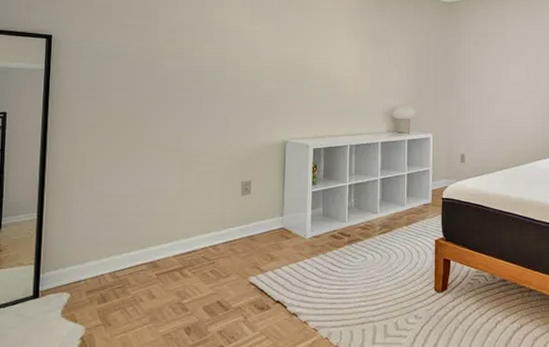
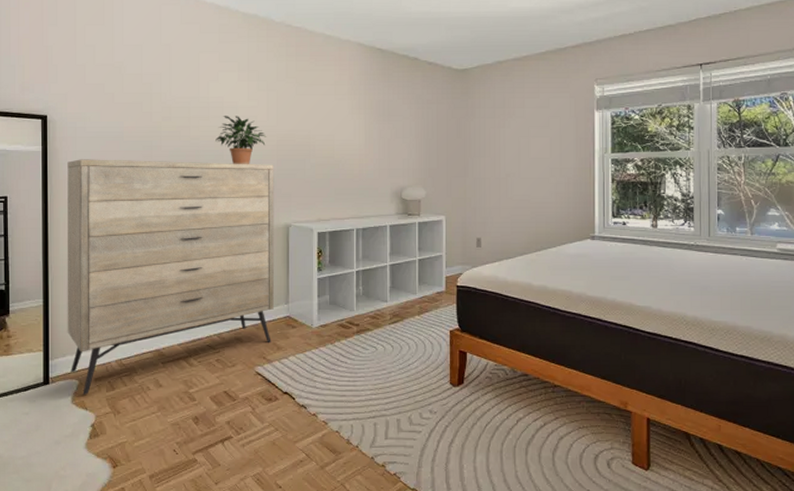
dresser: none [60,77,274,307] -> present [67,159,275,395]
potted plant: none [218,39,268,85] -> present [215,116,267,165]

